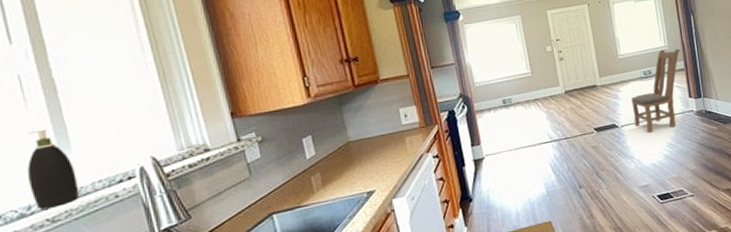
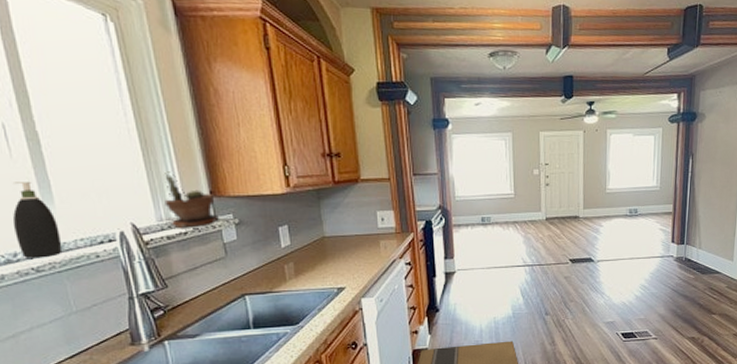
potted plant: none [182,99,240,156] -> present [163,171,217,229]
chair: present [631,48,681,133] -> none [610,189,672,272]

